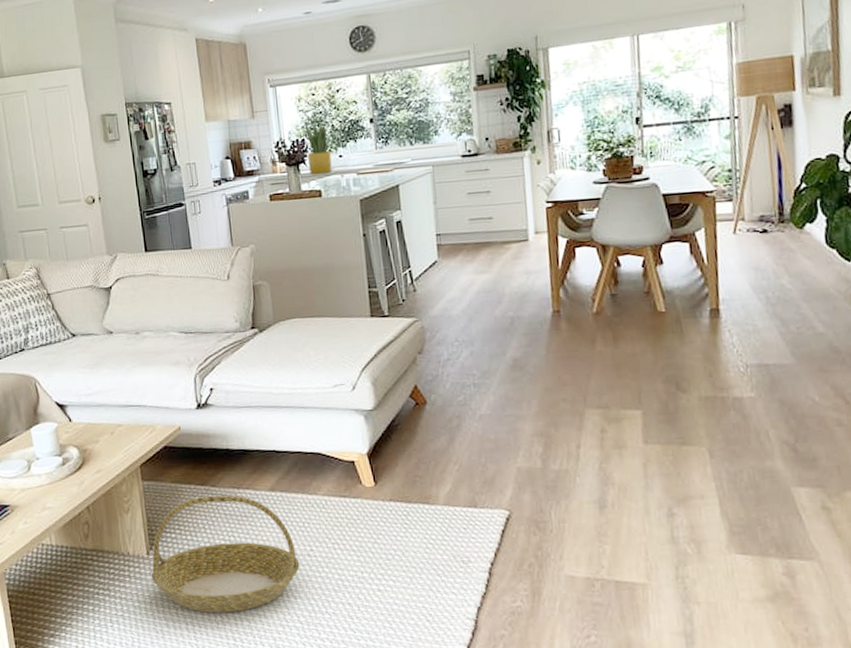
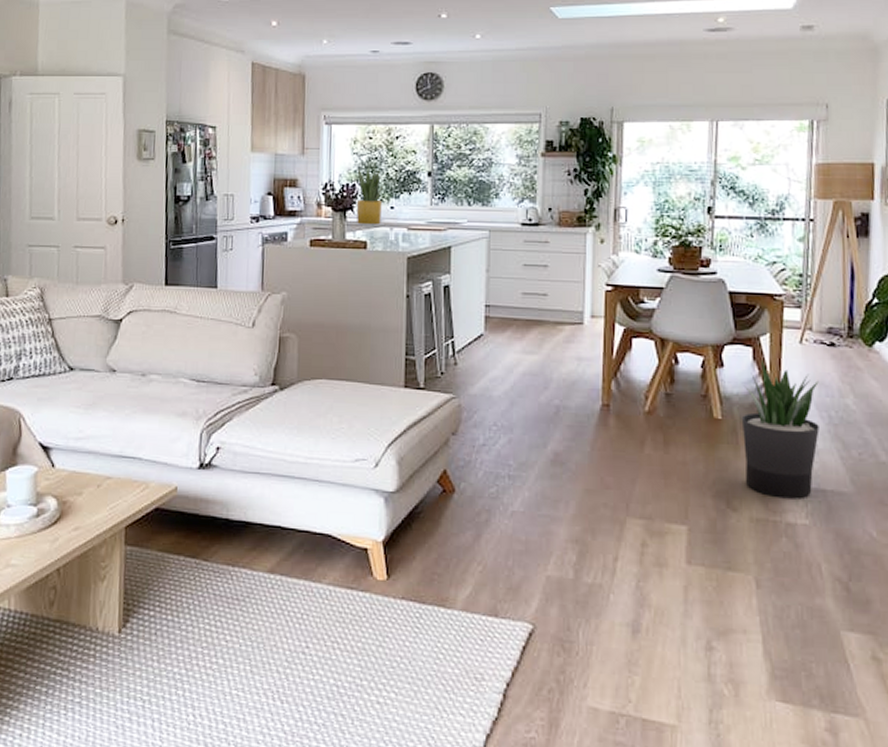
basket: present [151,495,300,613] -> none [119,570,292,712]
planter: none [683,253,759,376] -> present [741,359,820,499]

